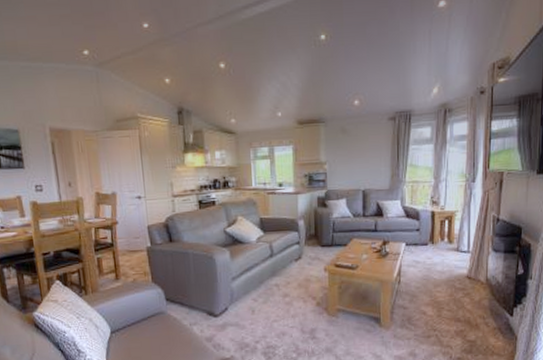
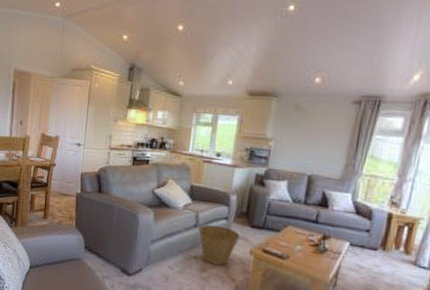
basket: none [274,251,313,288] -> present [198,224,240,266]

